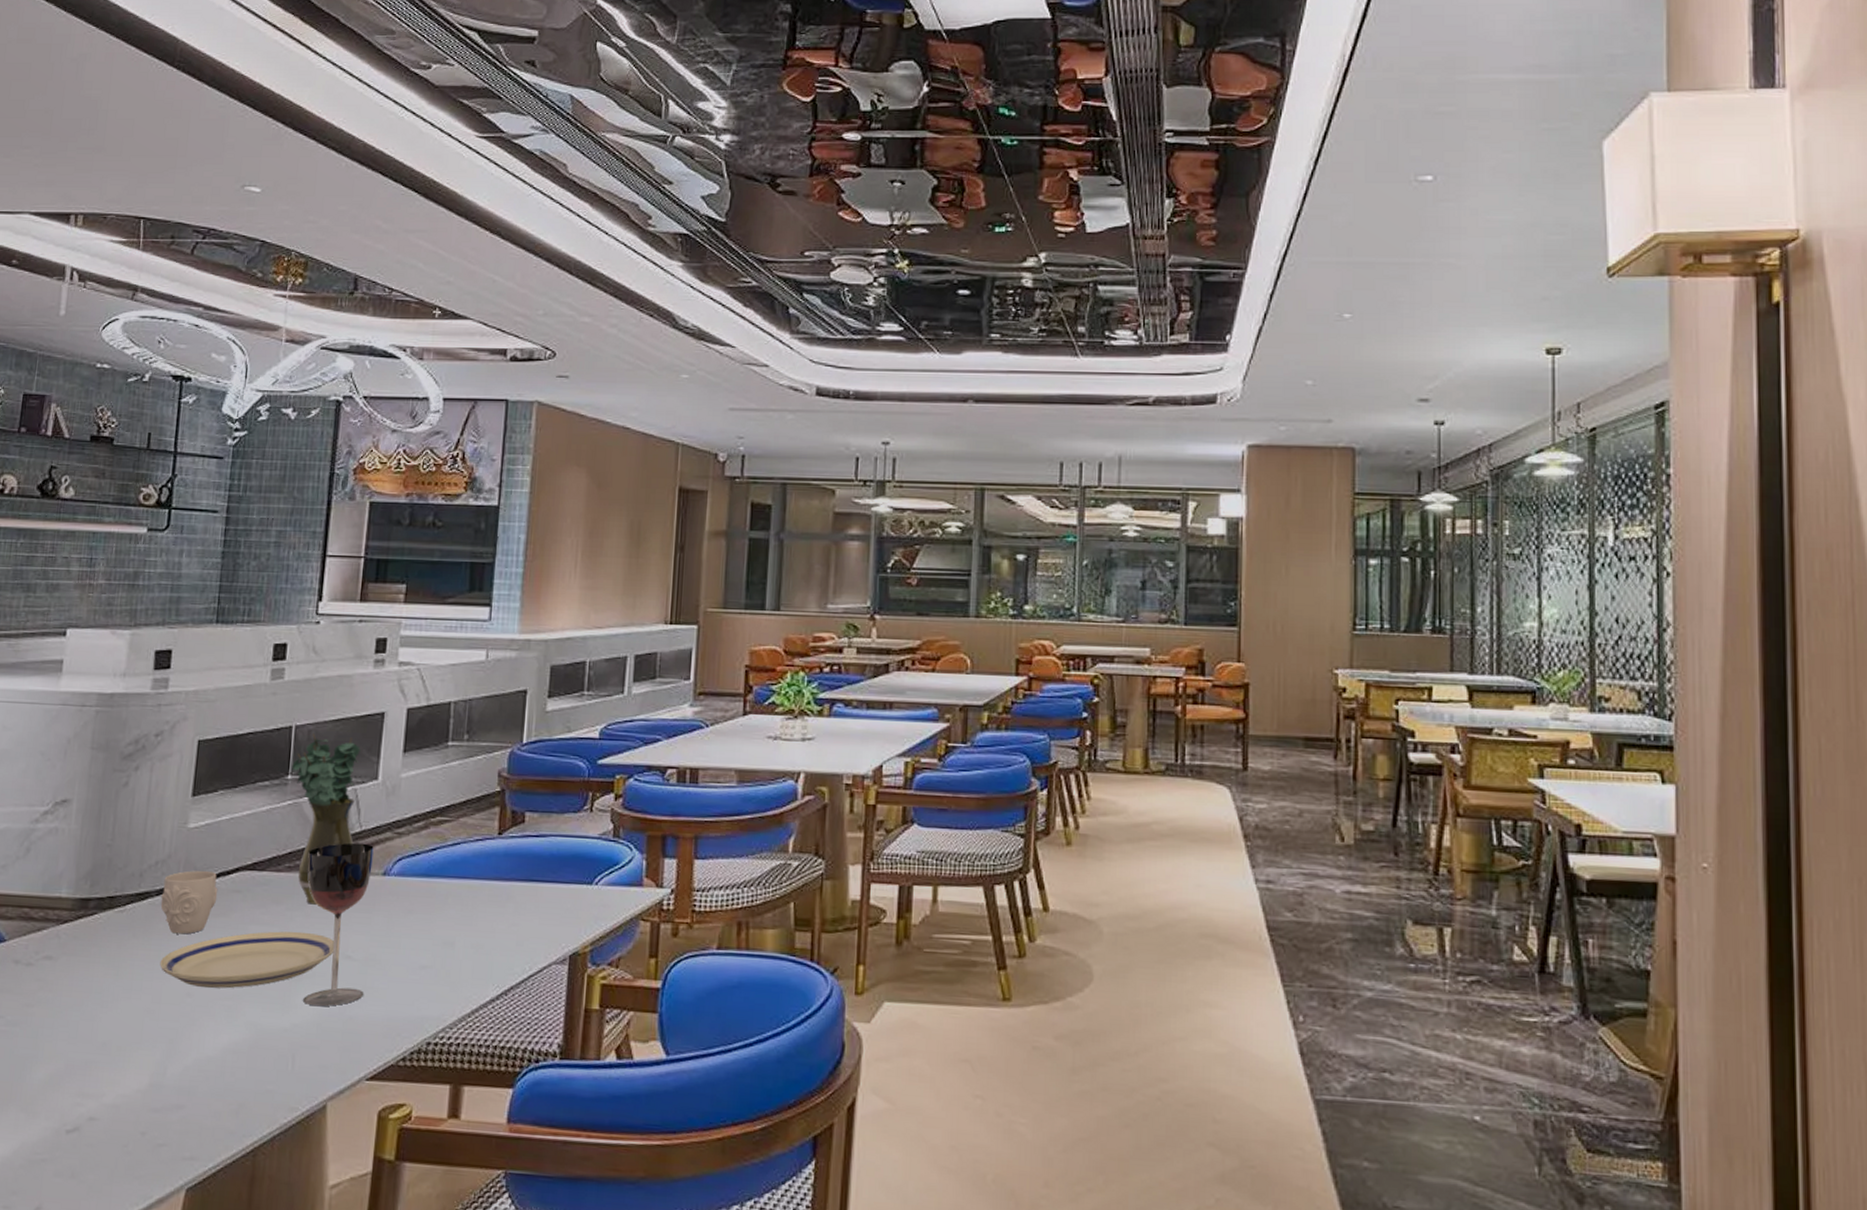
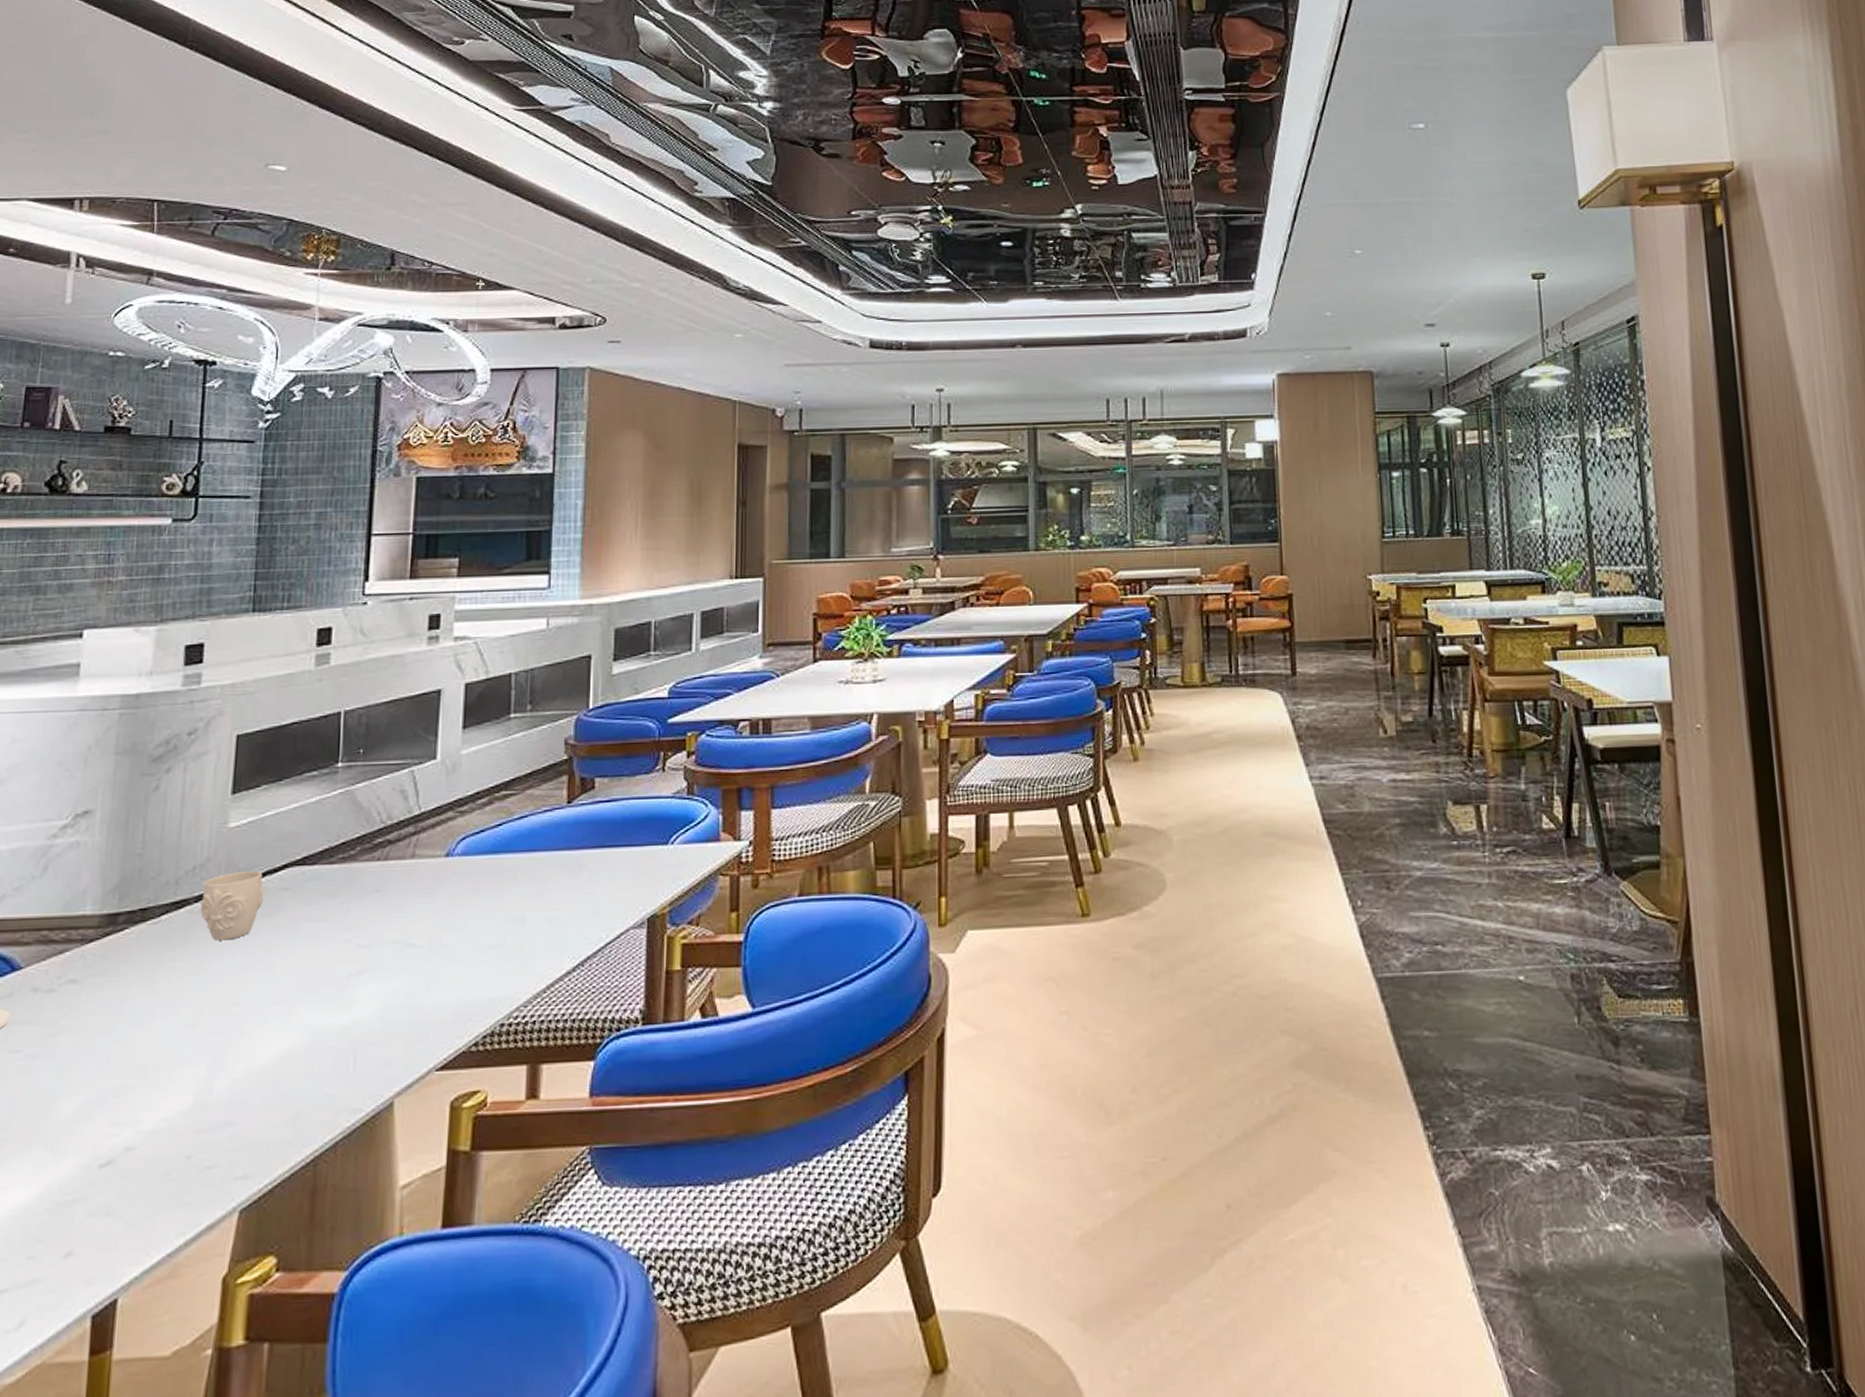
plate: present [160,931,334,989] -> none [201,924,395,994]
vase: present [292,733,360,905] -> none [342,717,416,895]
wineglass: present [303,842,374,1007] -> none [363,825,435,1000]

